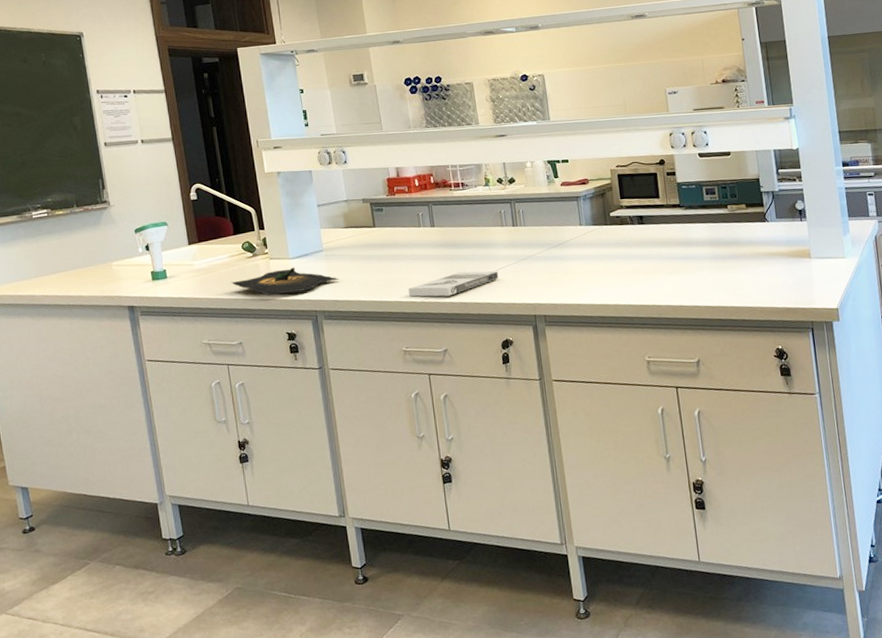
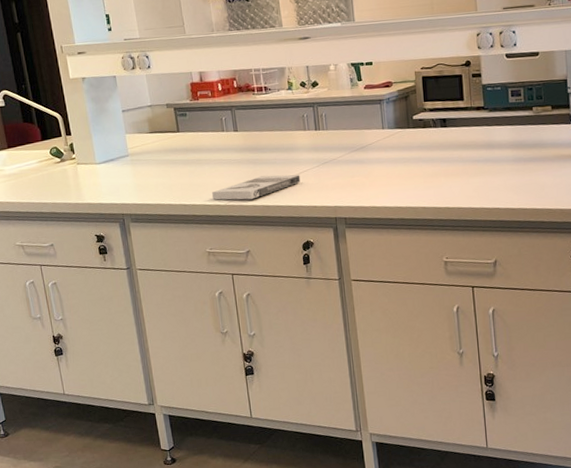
tequila: present [230,267,340,296] -> none [40,172,145,200]

